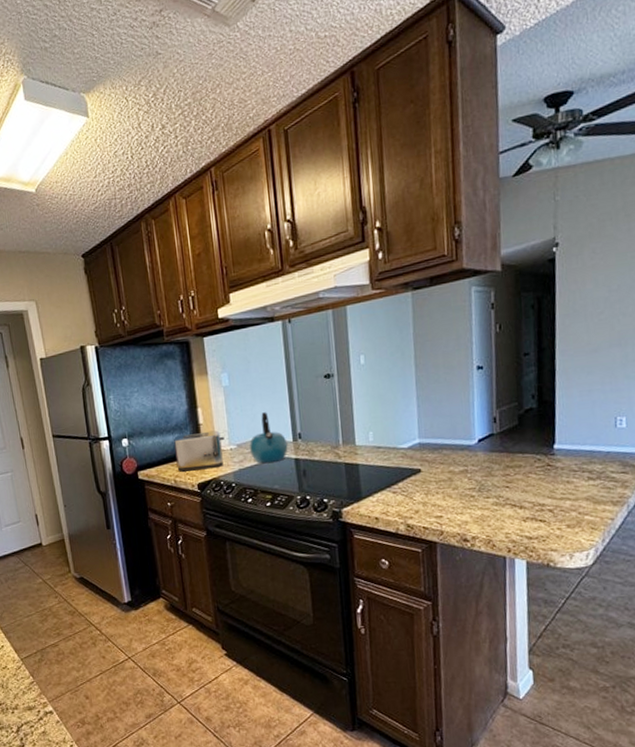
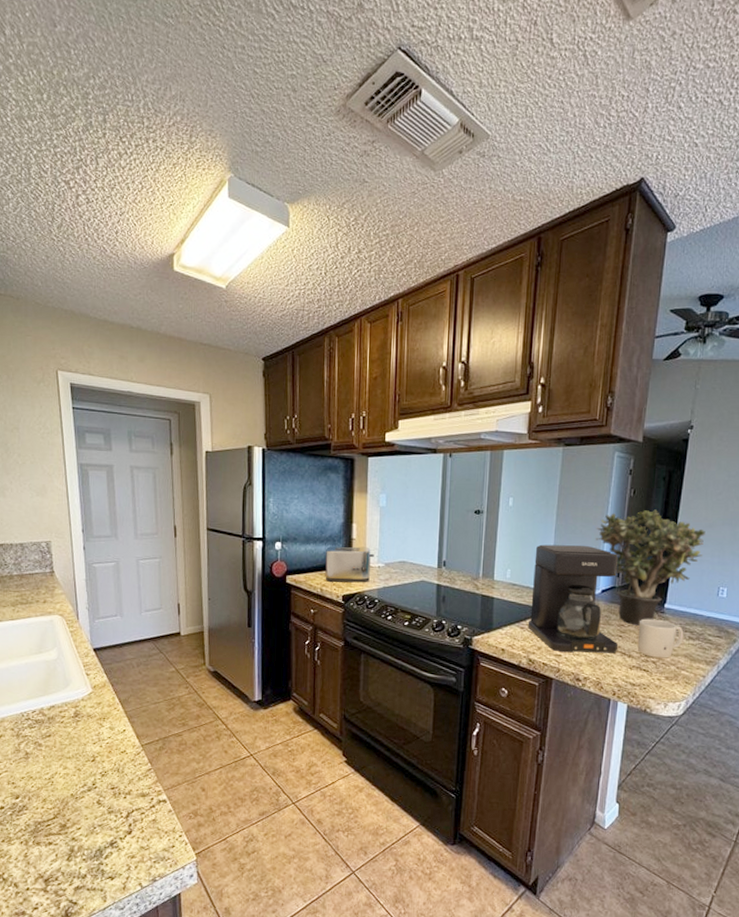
kettle: present [249,412,288,464] -> none [396,537,432,585]
coffee maker: none [396,393,506,512] -> present [527,544,618,653]
potted plant: none [462,342,591,472] -> present [595,509,706,626]
mug: none [526,462,582,506] -> present [637,618,684,658]

